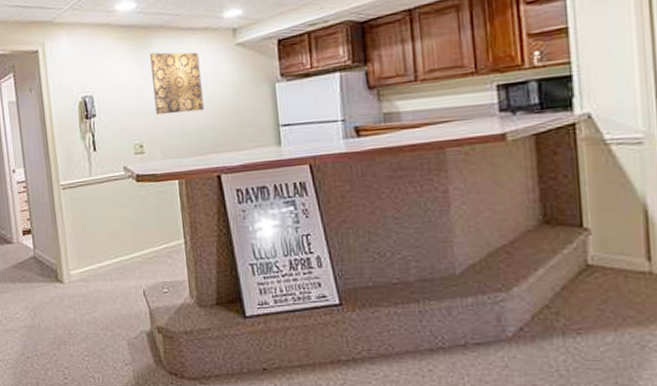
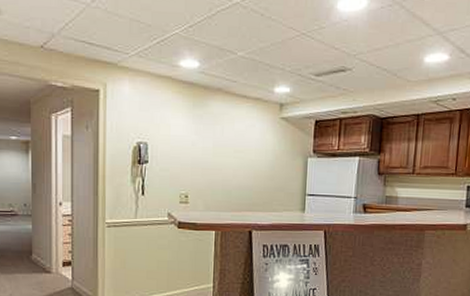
wall art: present [149,52,204,114] -> none [204,112,248,172]

